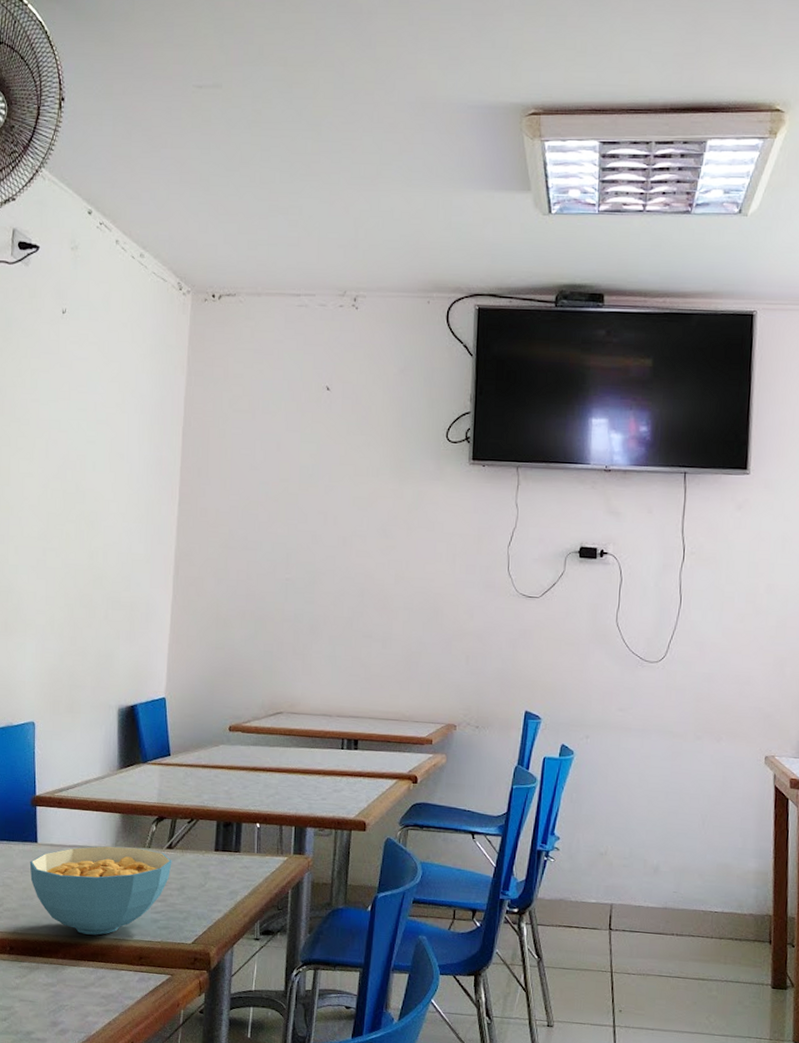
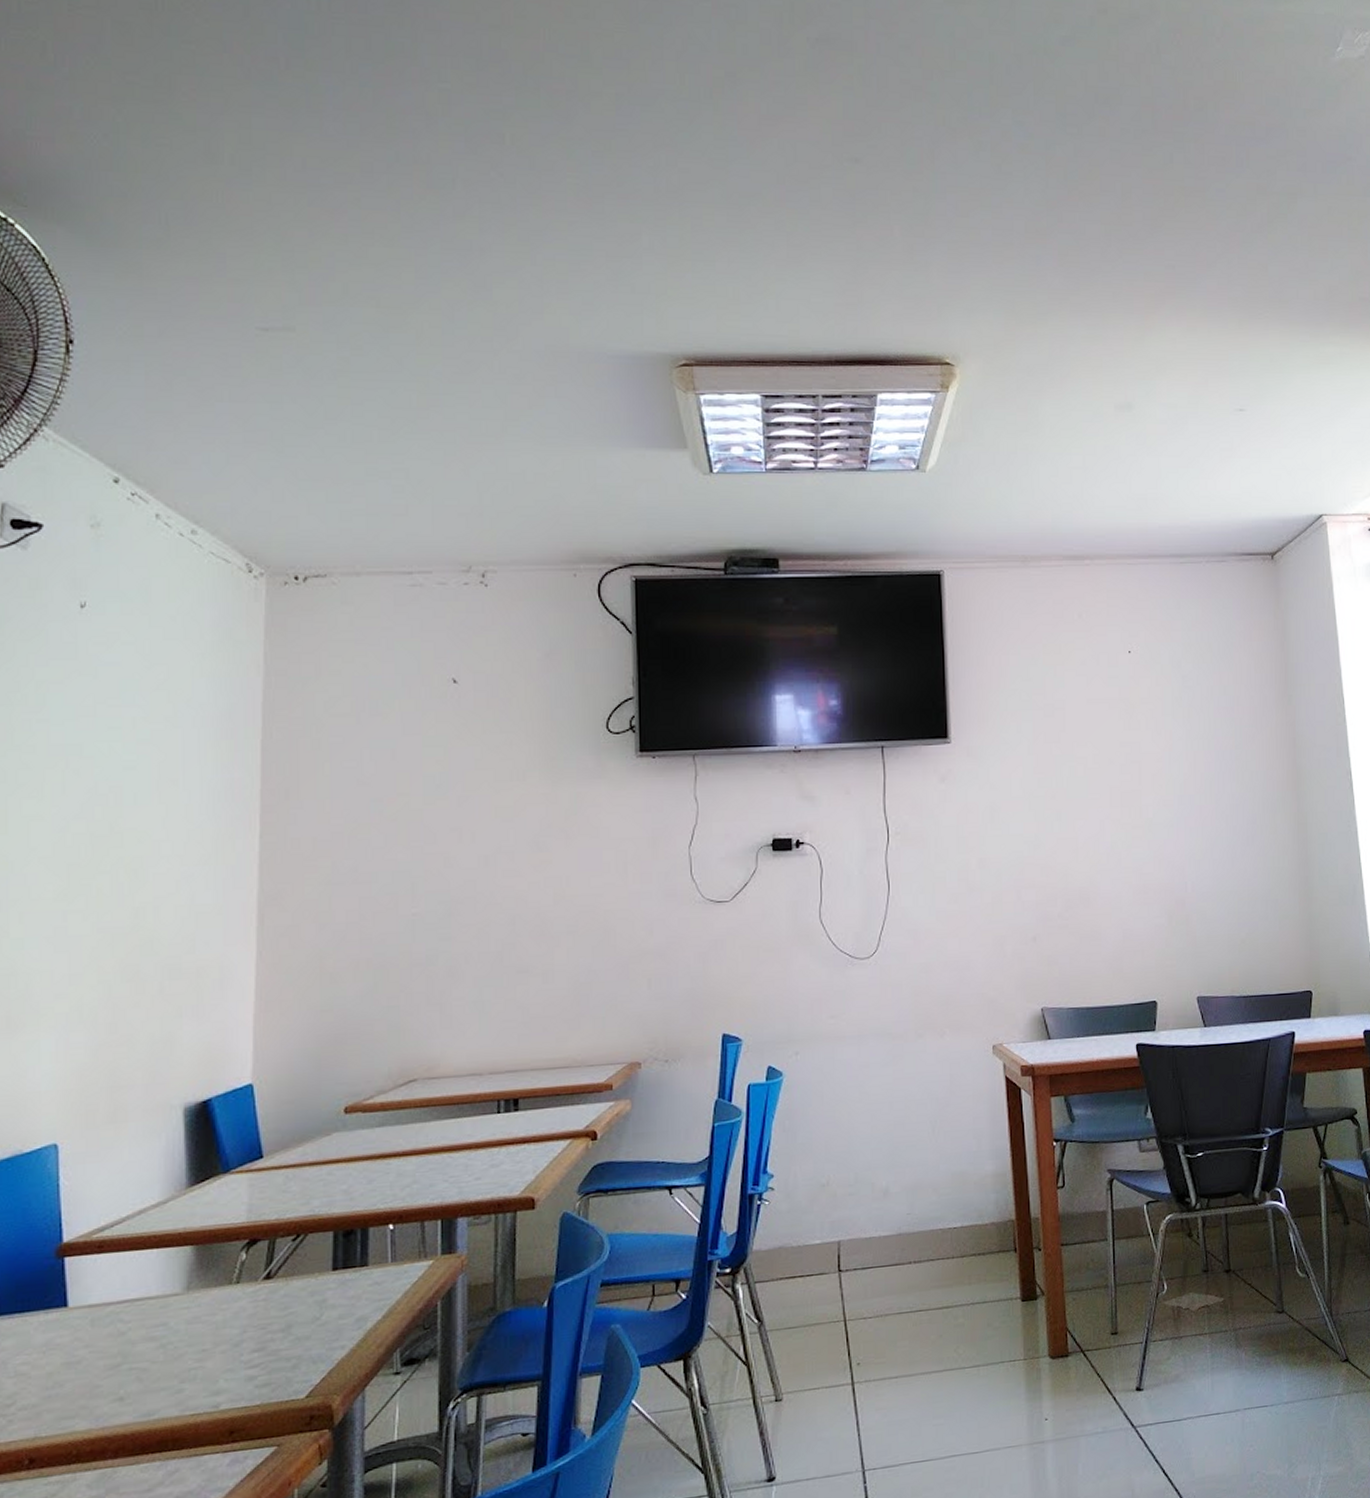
cereal bowl: present [29,845,172,935] -> none [56,1285,272,1418]

